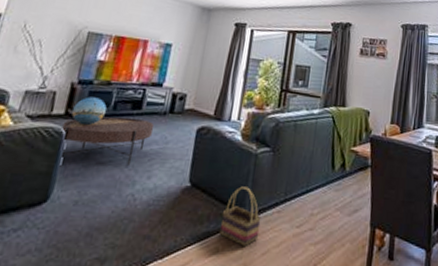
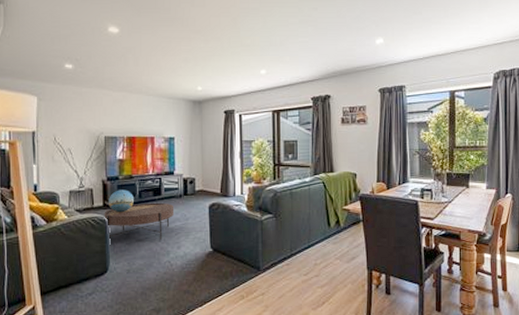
basket: present [219,186,262,246] -> none [241,247,274,293]

